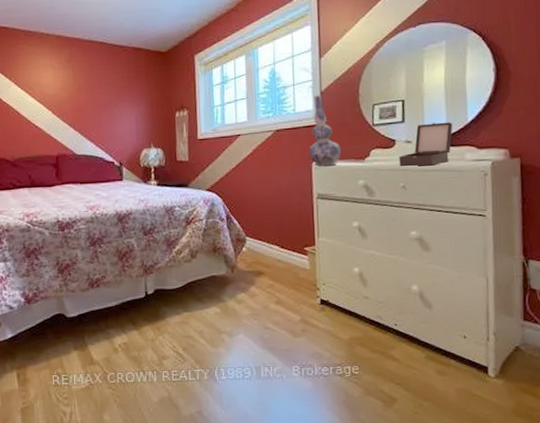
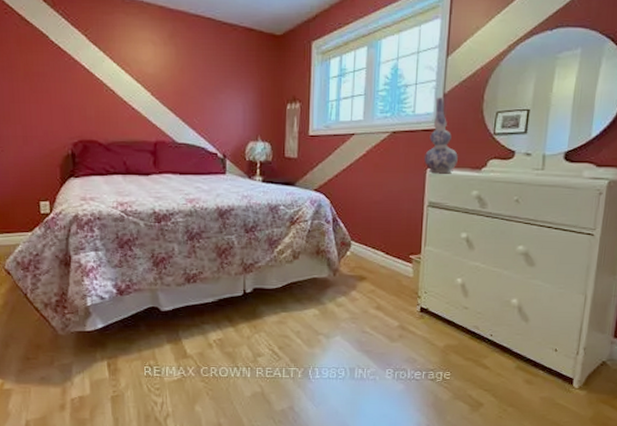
jewelry box: present [399,122,453,167] -> none [516,136,576,181]

